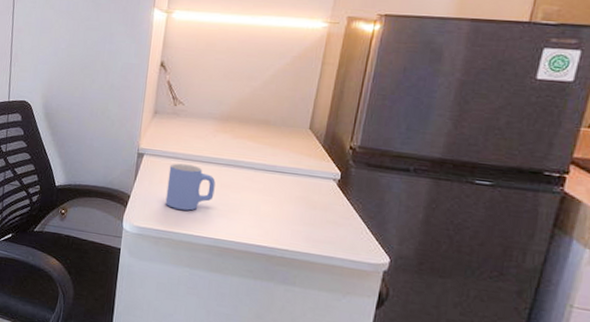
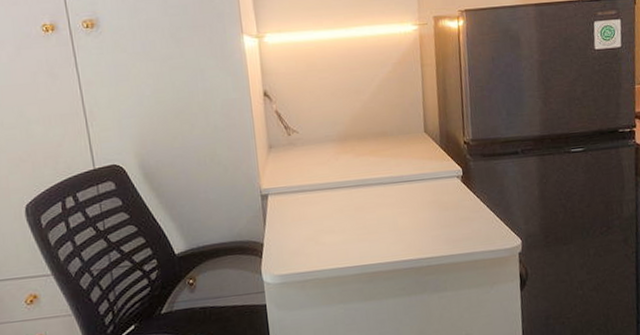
mug: present [165,163,216,211] -> none [298,194,350,246]

